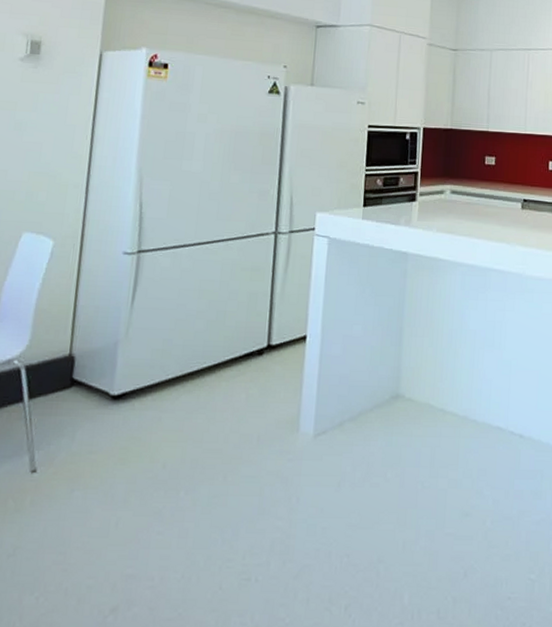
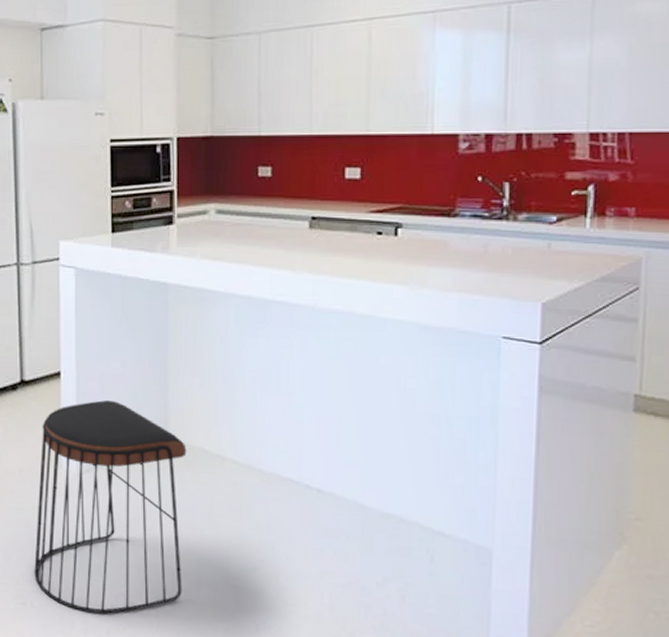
stool: none [261,361,415,580] -> present [34,399,187,614]

